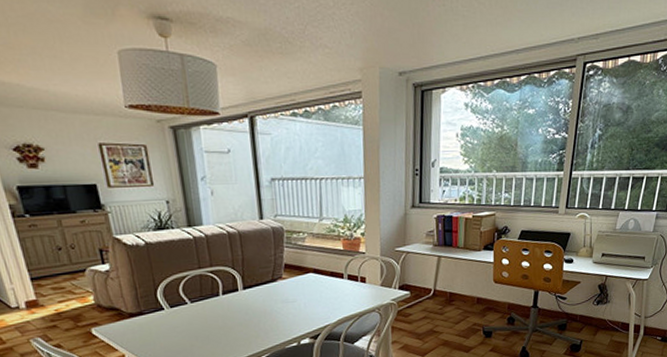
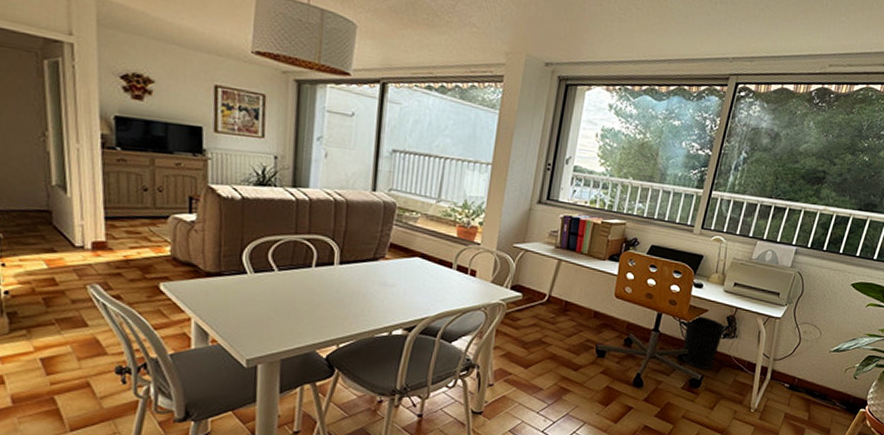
wastebasket: none [562,288,598,335] -> present [682,316,726,369]

